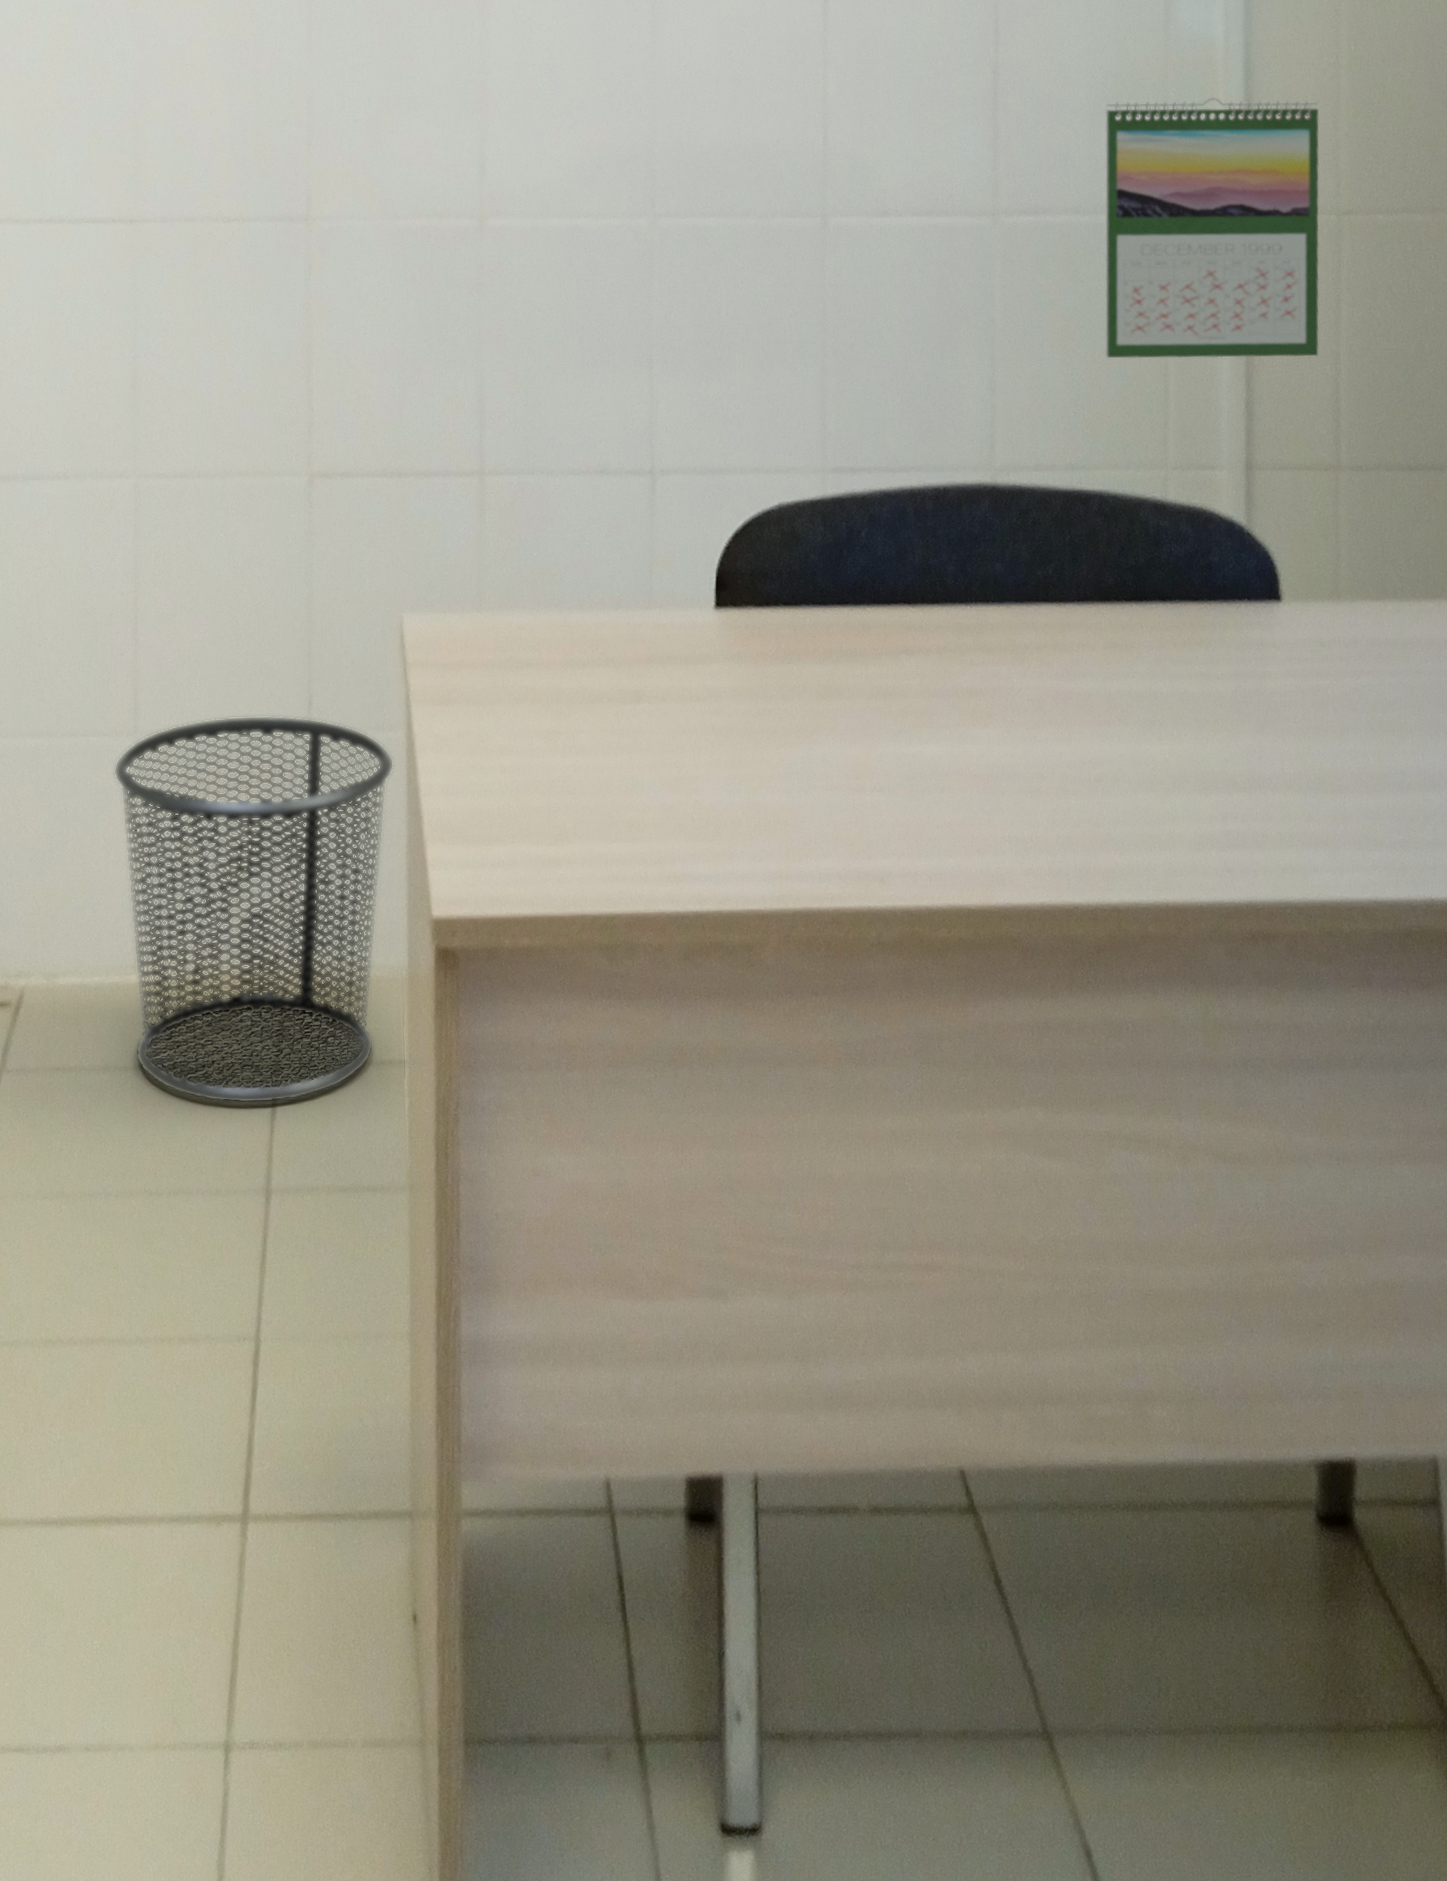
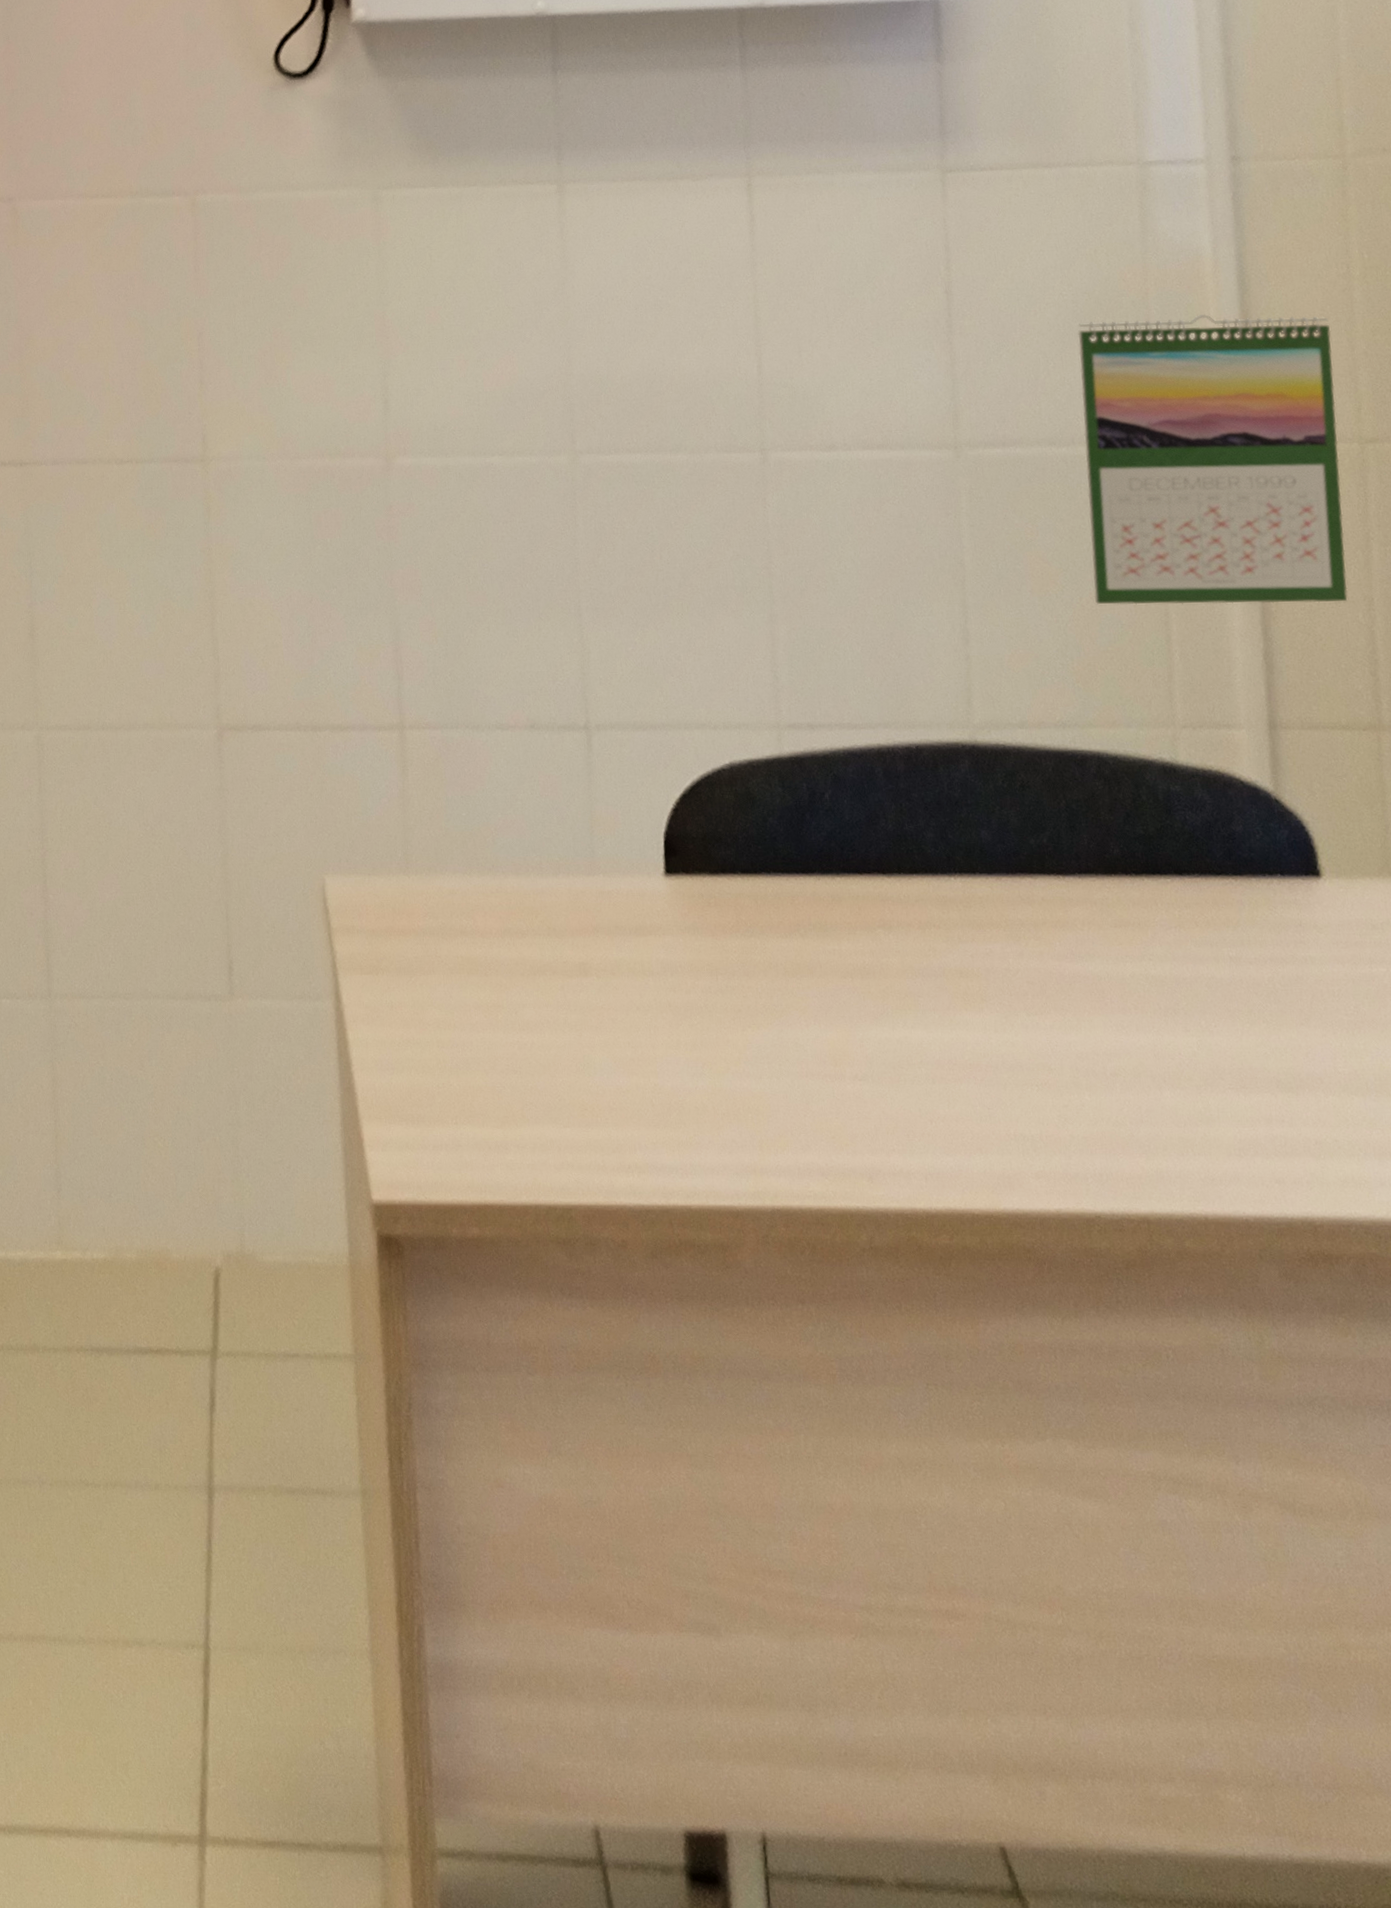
trash can: present [113,715,395,1104] -> none [28,980,324,1394]

